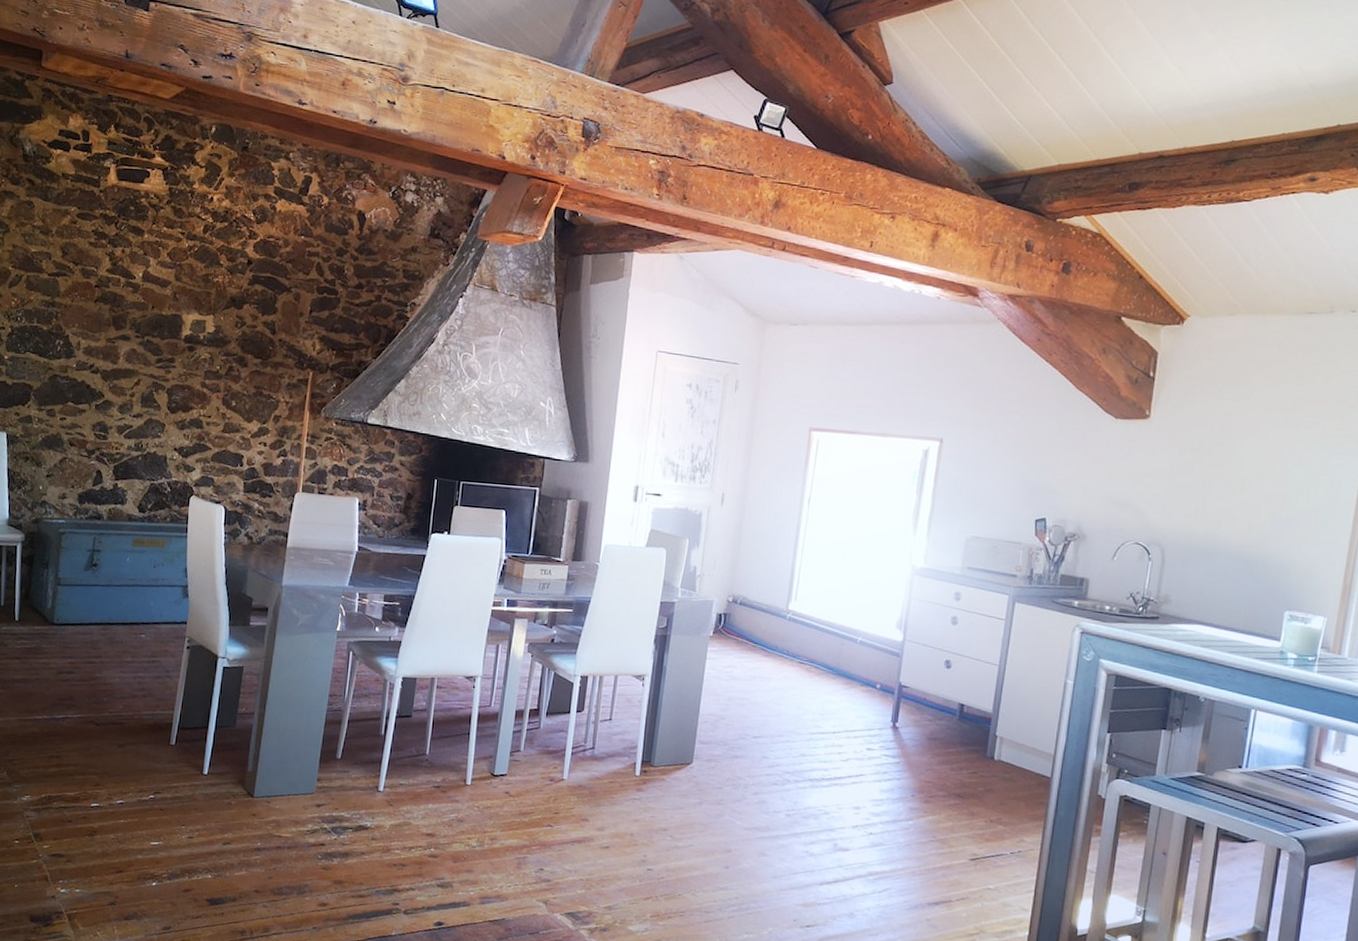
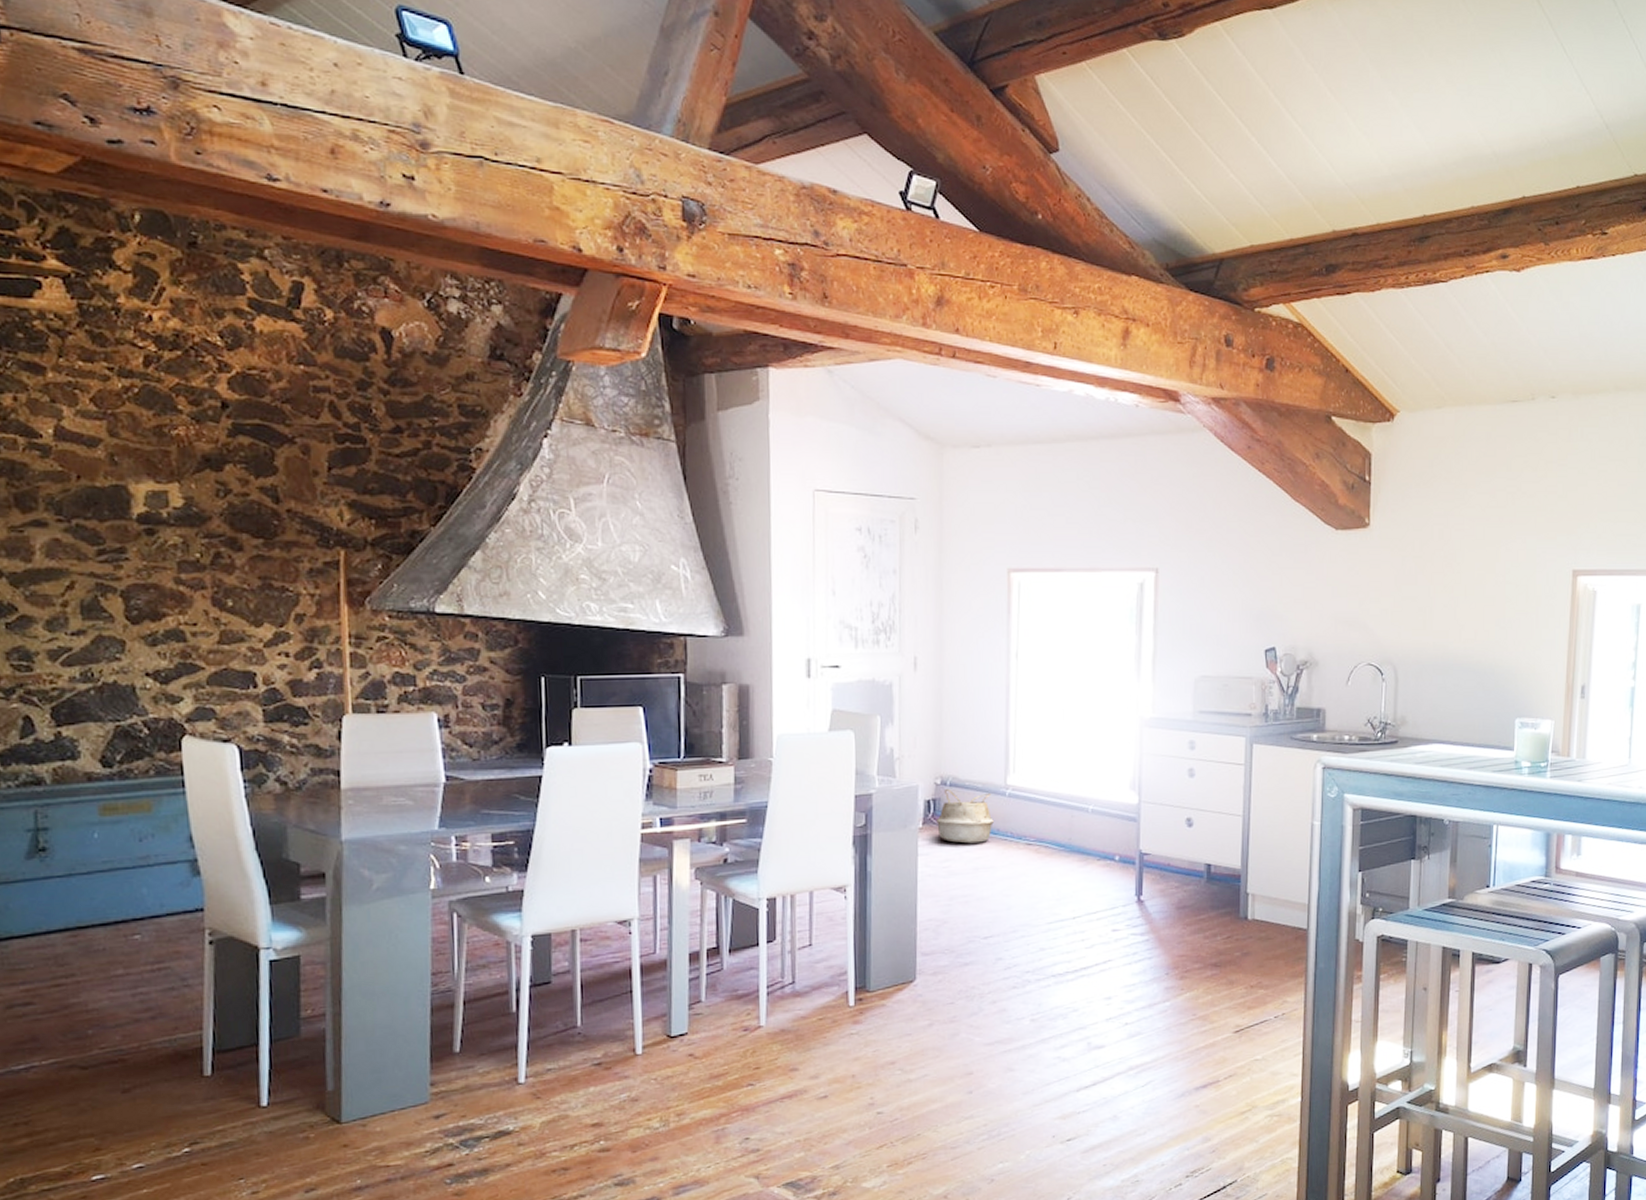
woven basket: none [724,606,774,656] -> present [935,788,994,844]

